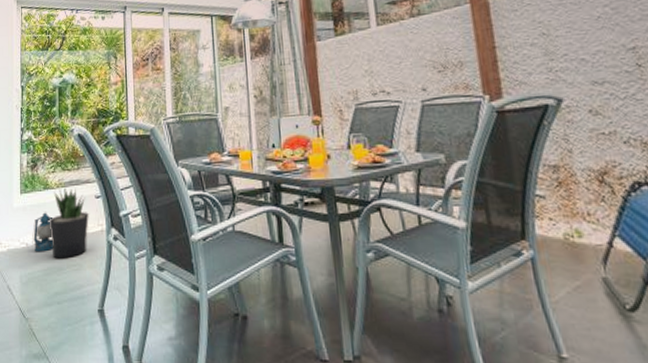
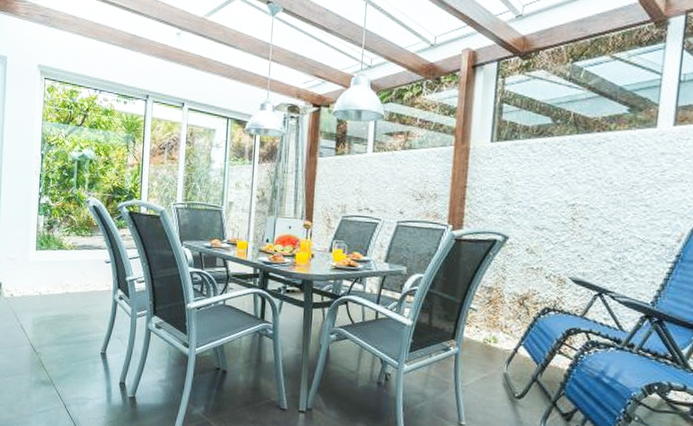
lantern: present [32,212,53,252] -> none [45,268,65,302]
planter: present [49,186,89,259] -> none [61,248,98,310]

